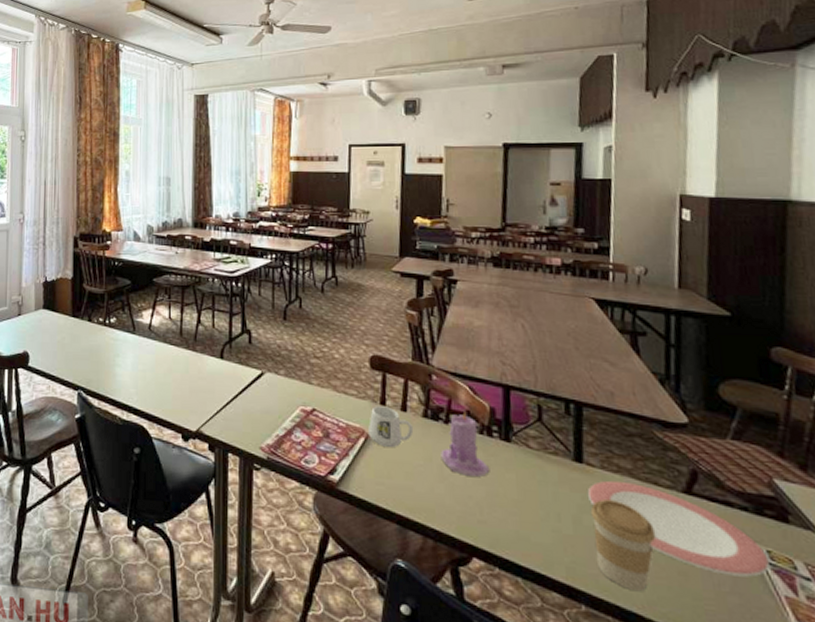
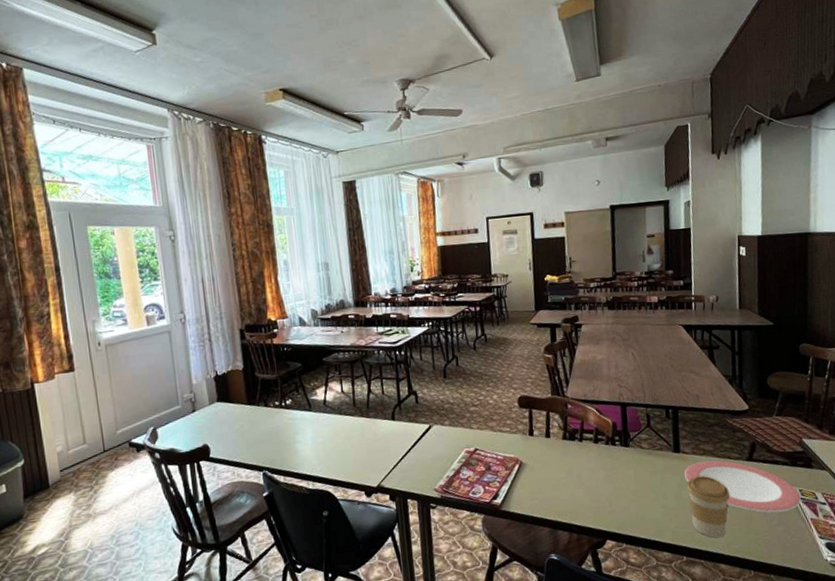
mug: present [368,406,414,447] -> none [521,436,557,469]
candle: present [440,412,490,477] -> none [578,429,616,479]

